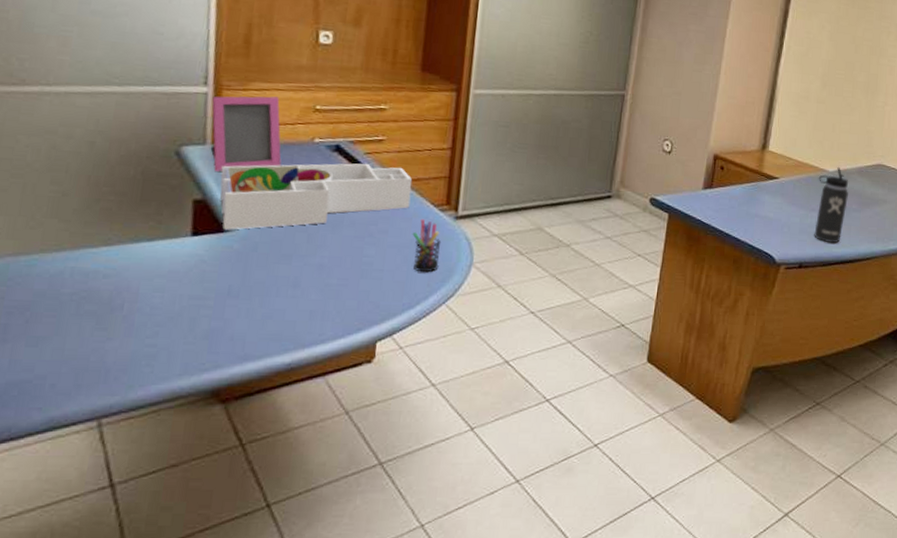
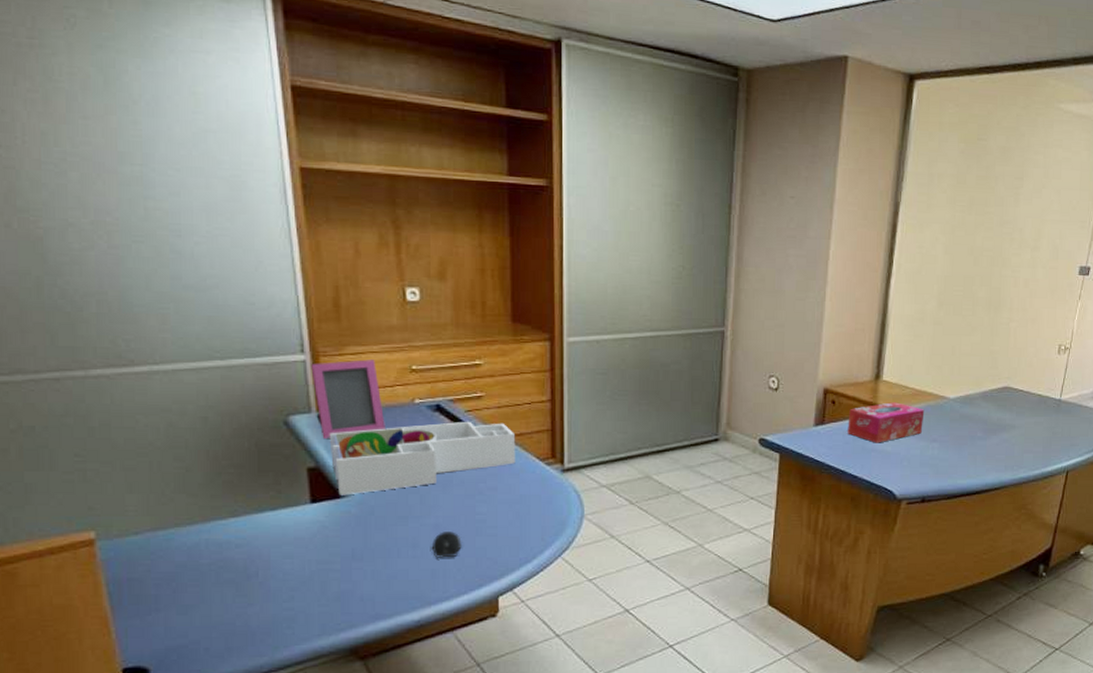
computer mouse: none [313,272,345,299] -> present [431,531,462,558]
pen holder: present [412,218,442,273] -> none [521,473,551,527]
tissue box: none [733,171,806,209] -> present [847,402,925,443]
thermos bottle: present [814,166,849,244] -> none [936,392,973,475]

